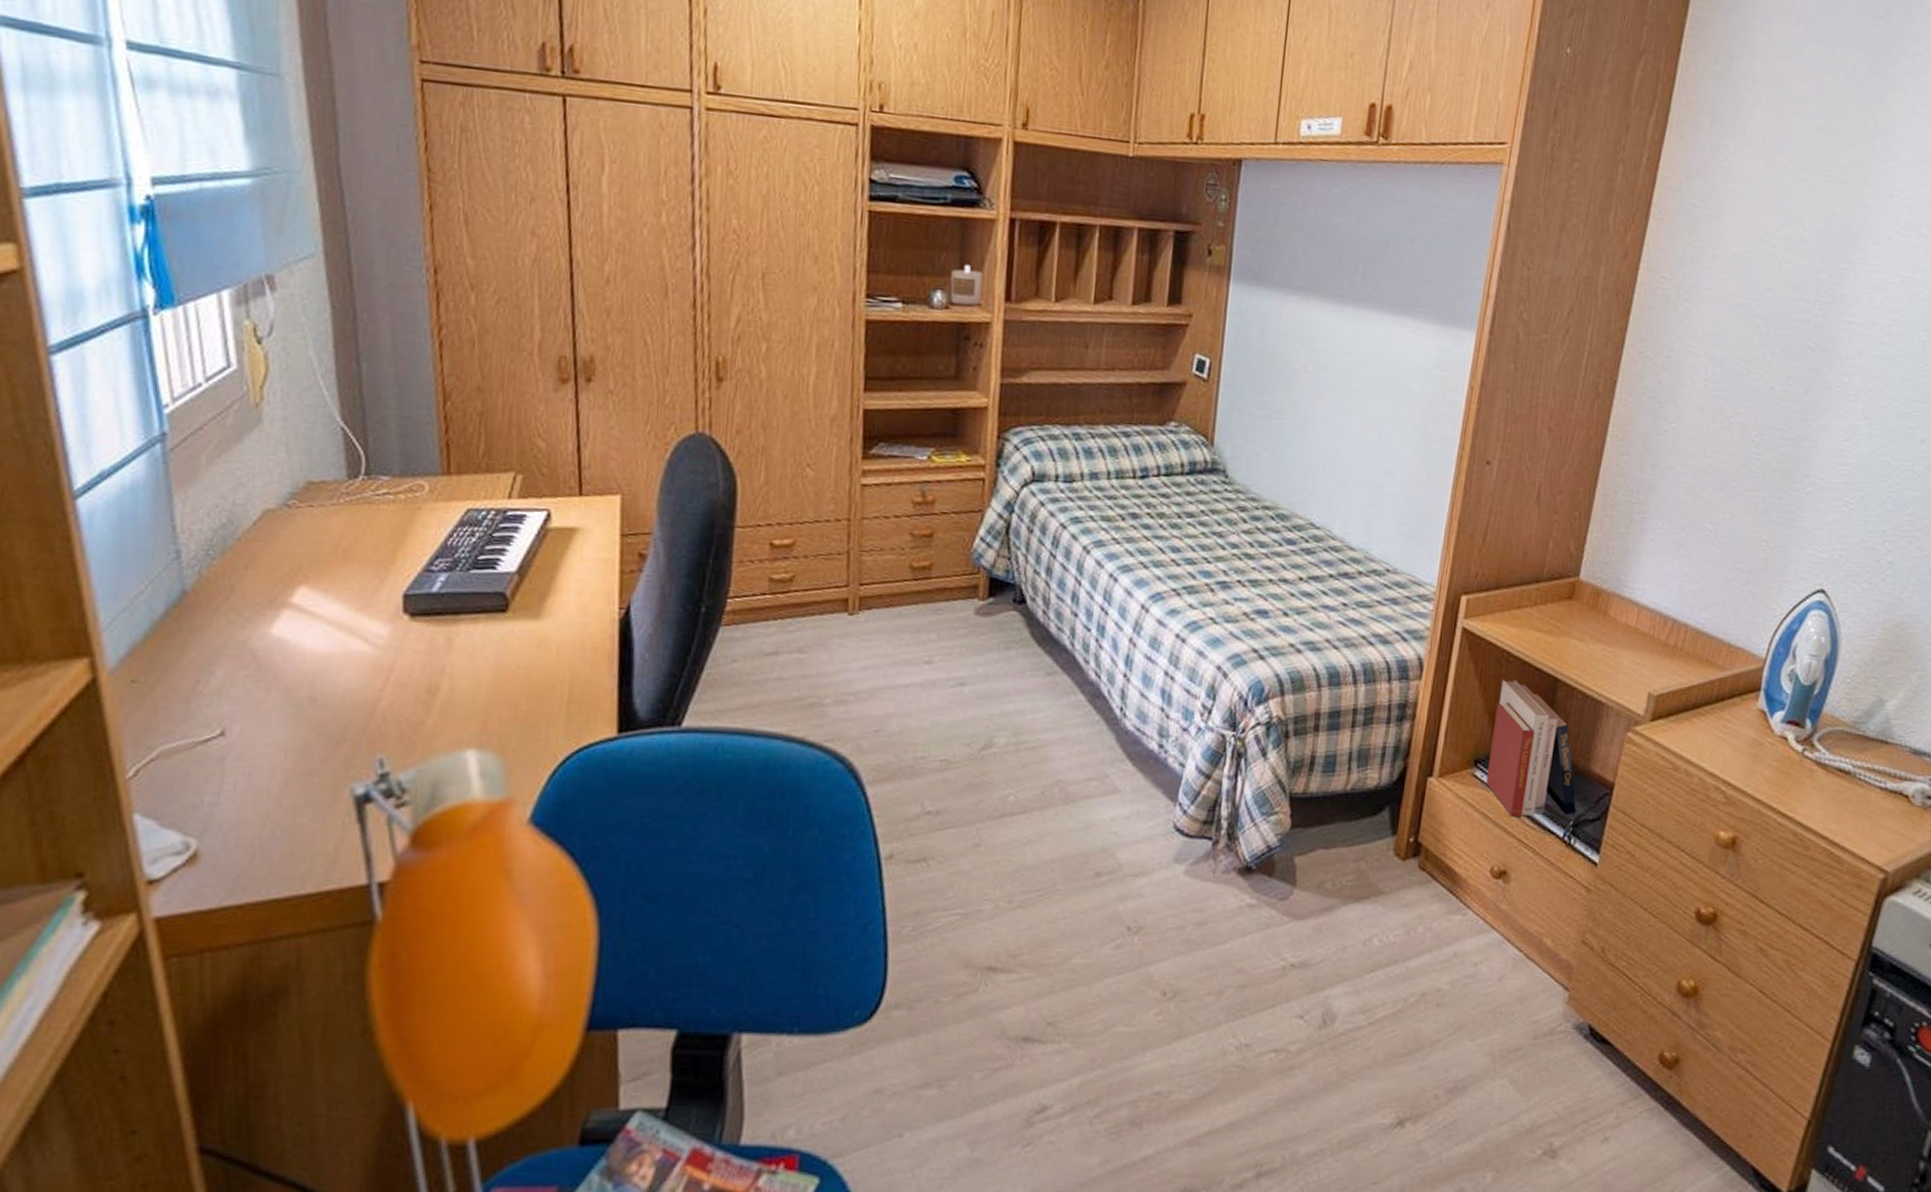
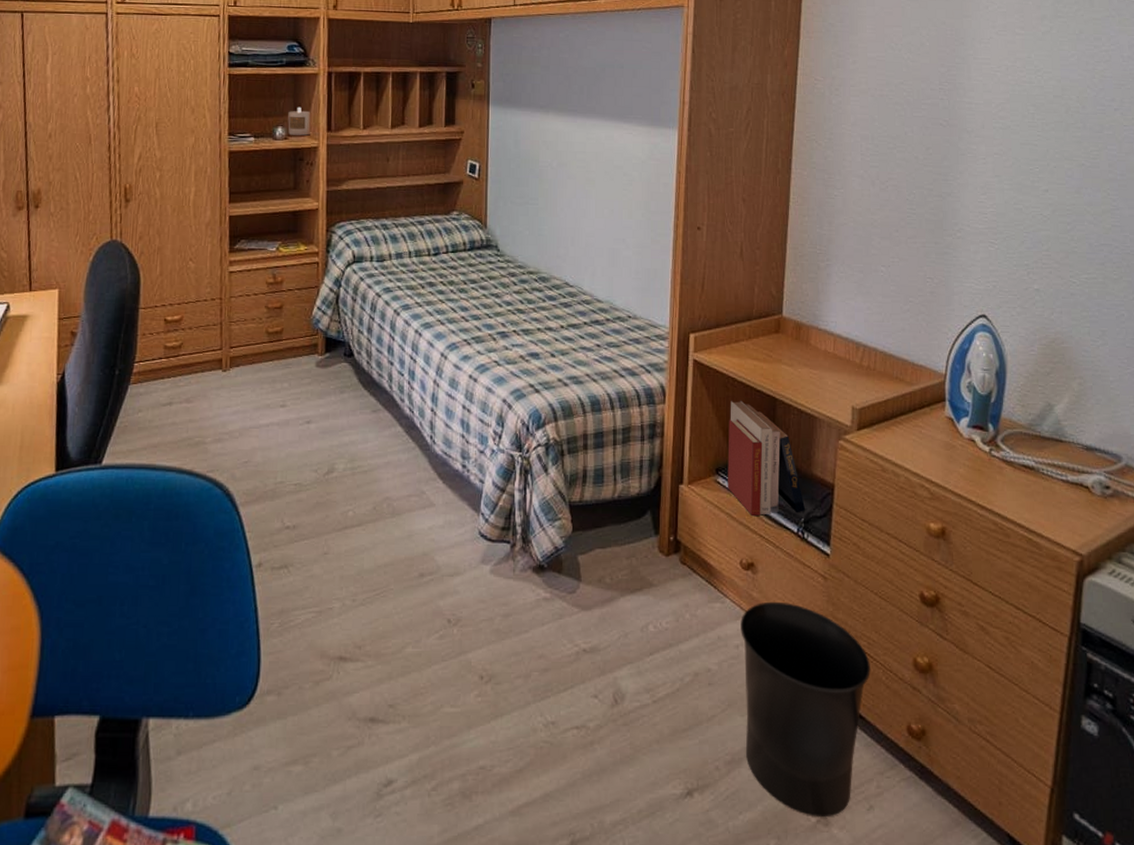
waste bin: none [1470,915,1628,1148] -> present [740,601,870,816]

